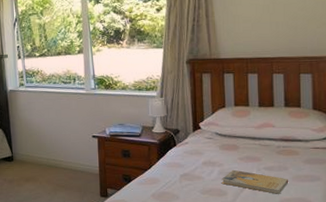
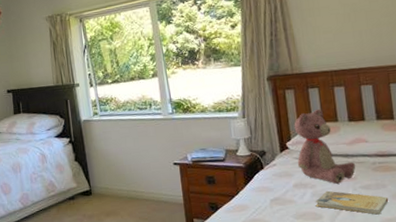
teddy bear: none [208,93,262,164] -> present [294,109,356,184]

